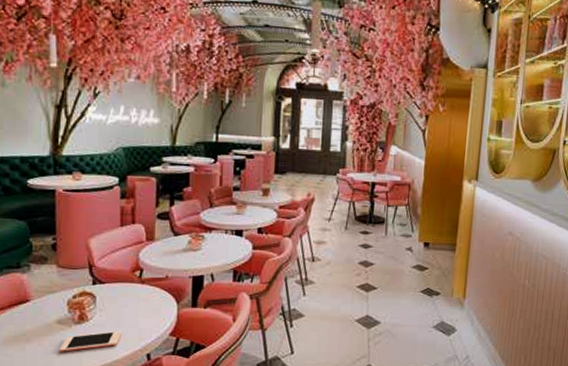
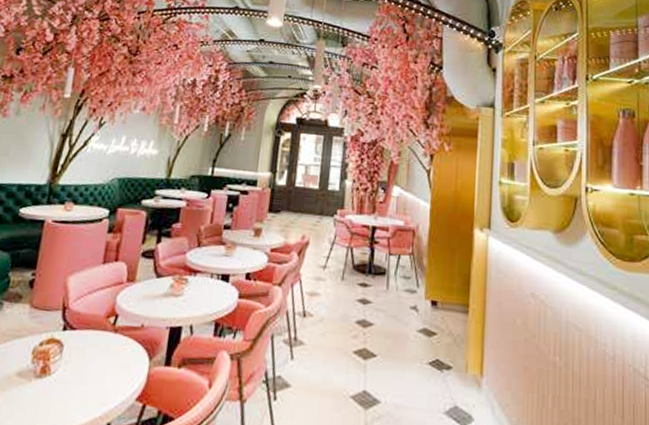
cell phone: present [59,330,122,352] -> none [12,389,84,413]

